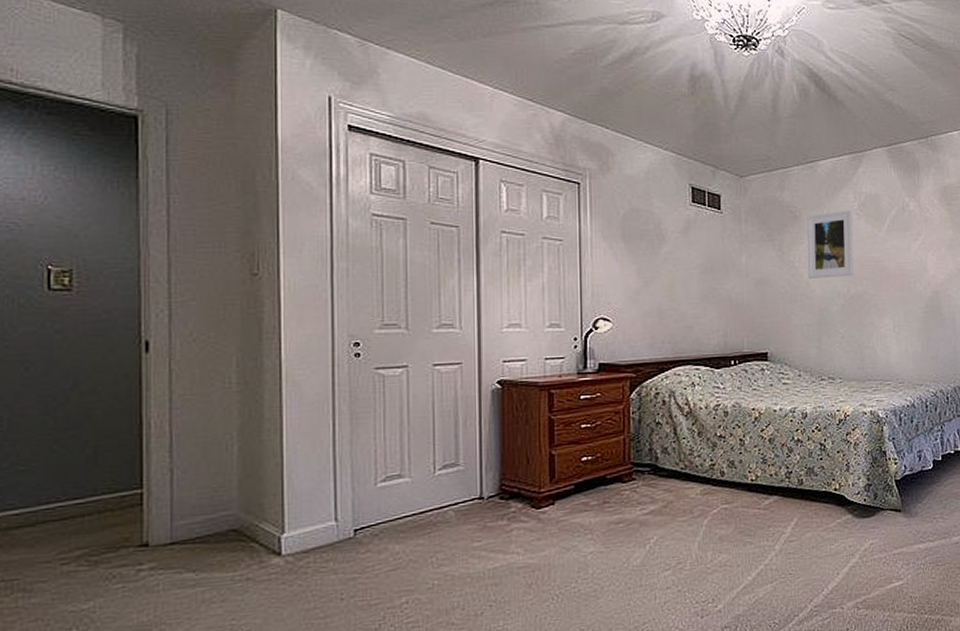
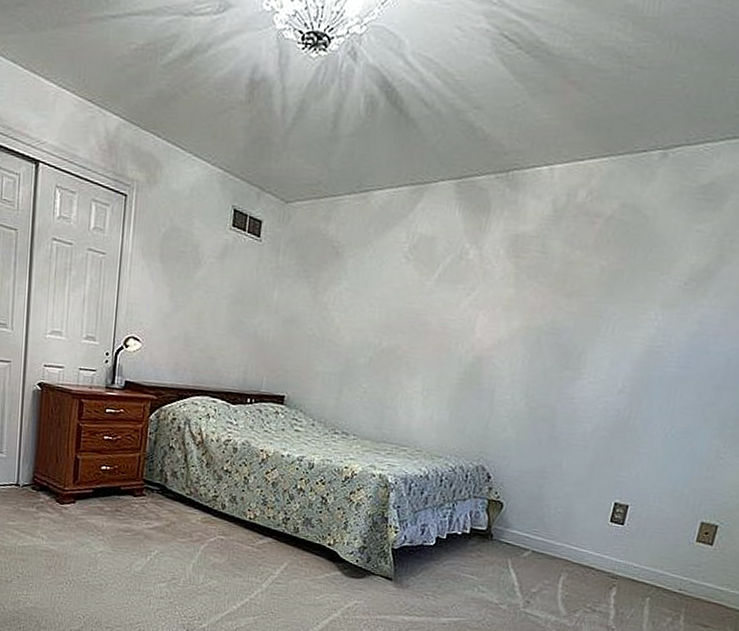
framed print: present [807,210,854,279] -> none [339,251,401,328]

